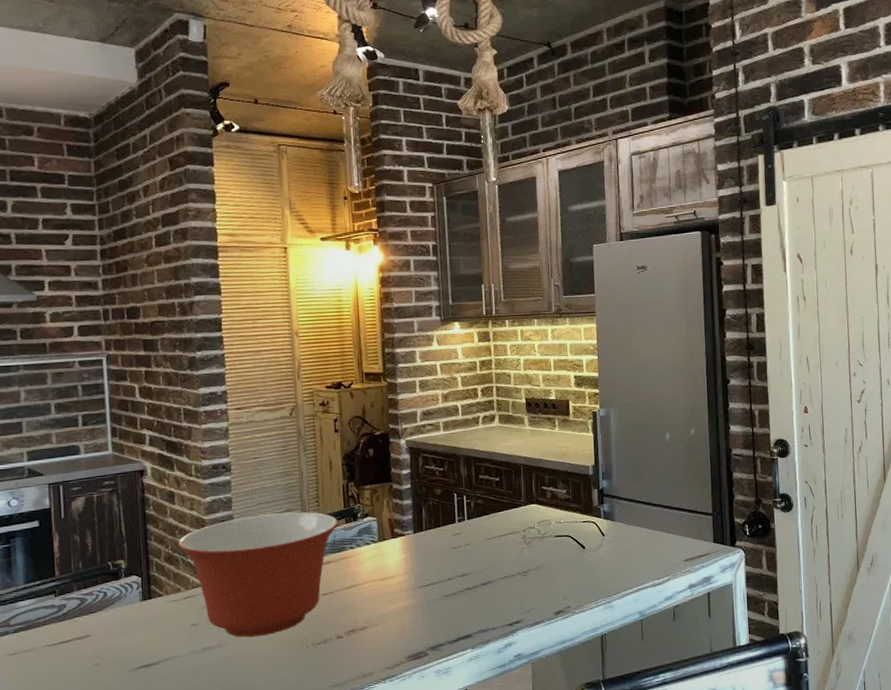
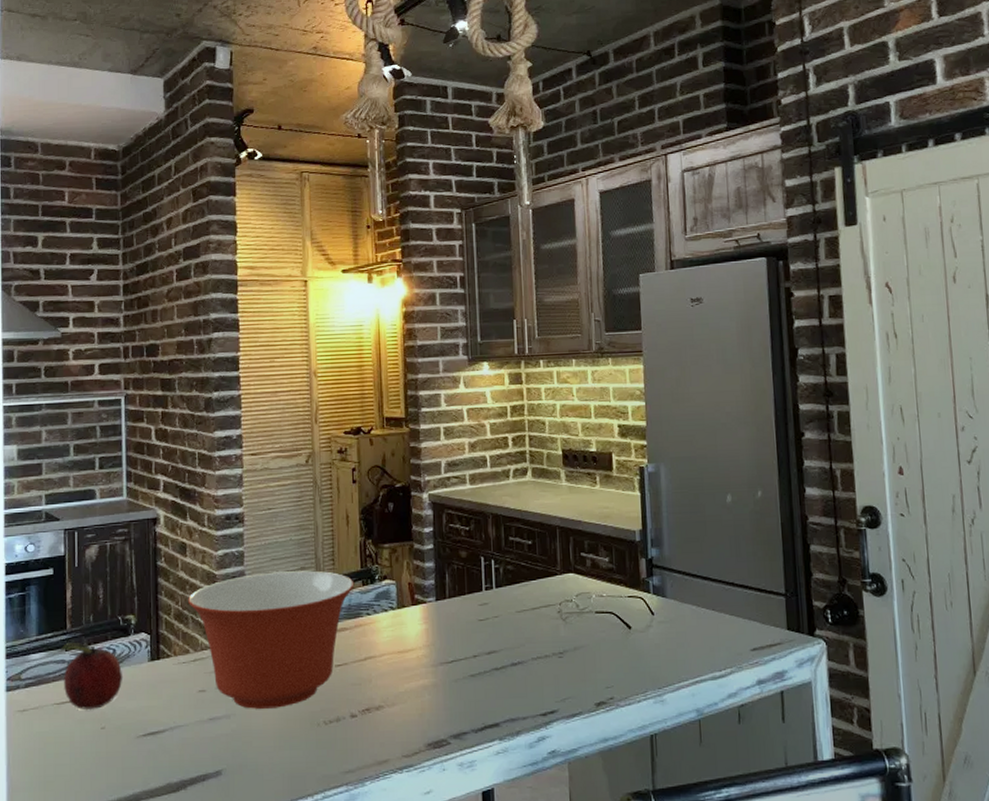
fruit: none [47,588,116,649] -> present [58,643,123,710]

